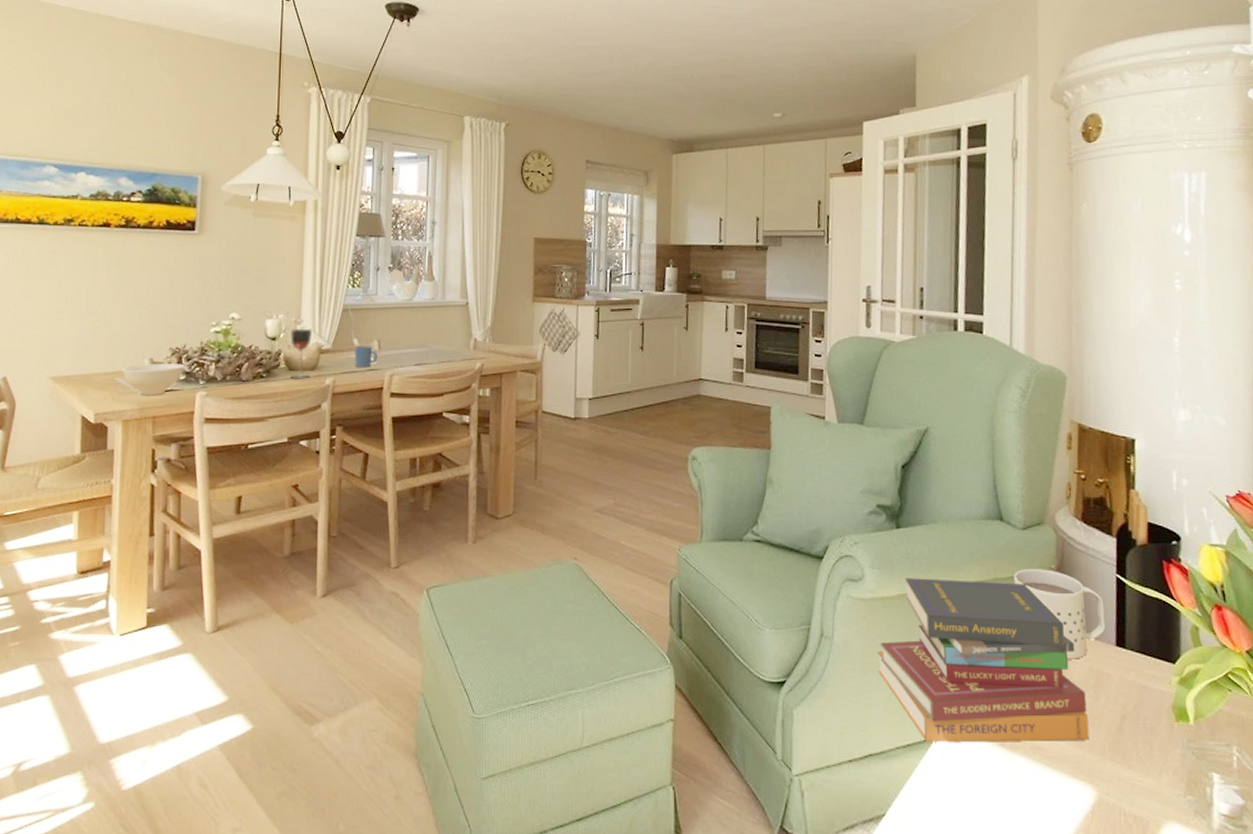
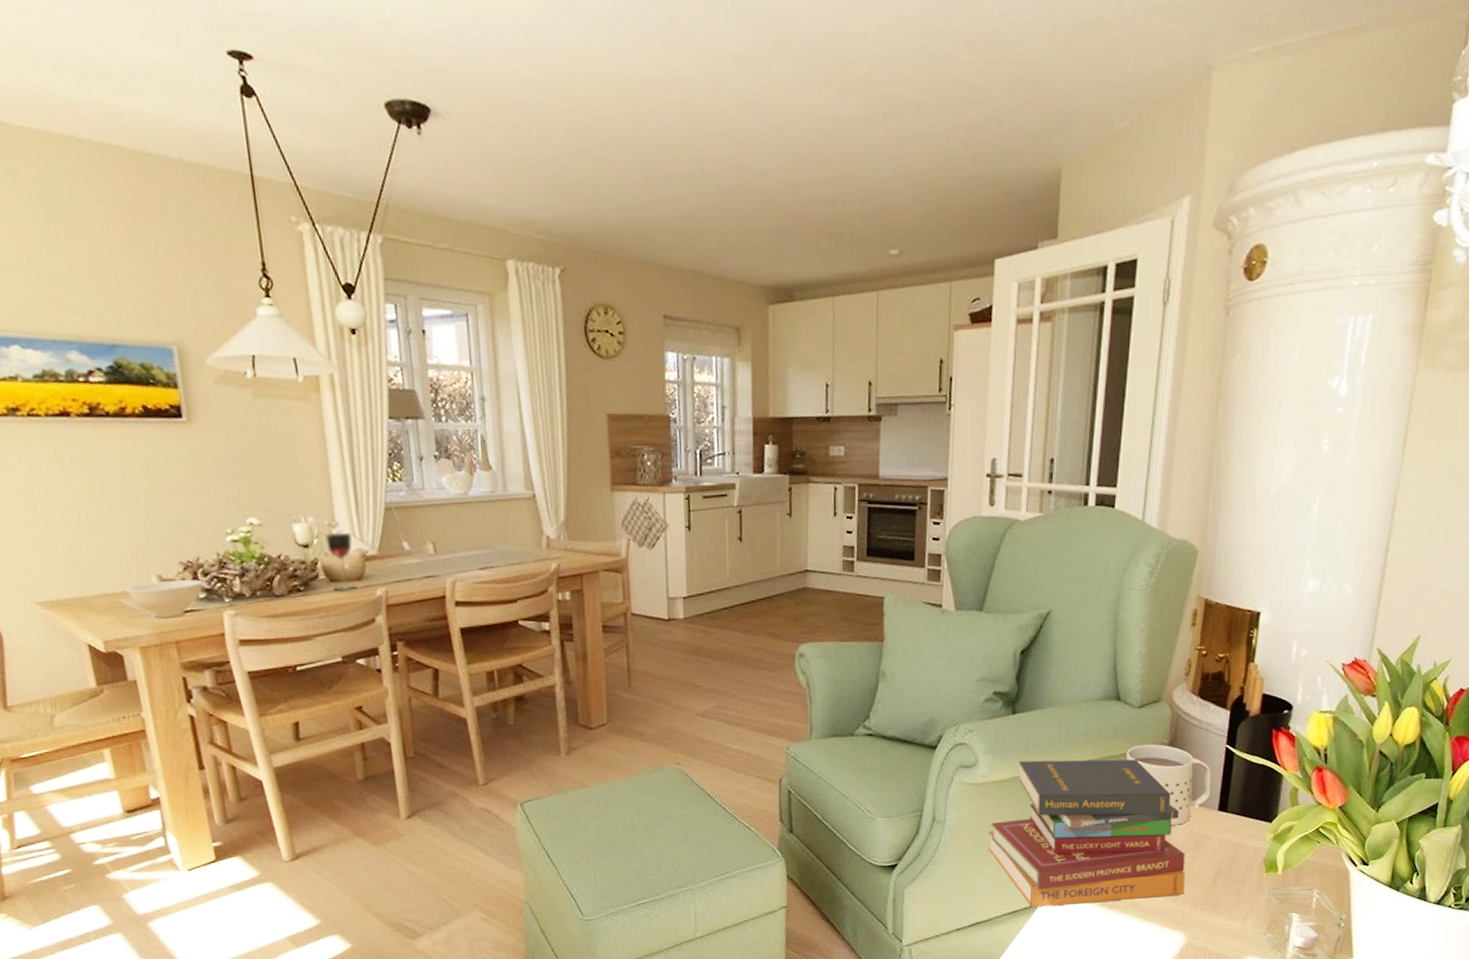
mug: present [355,346,378,368] -> none [406,549,435,576]

